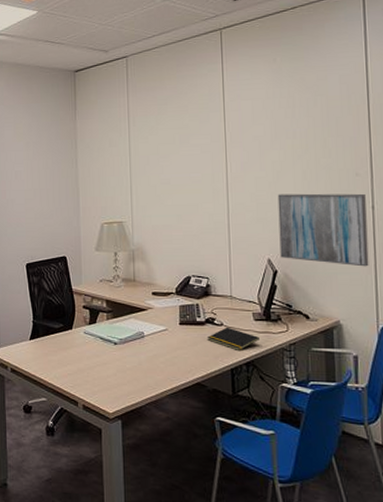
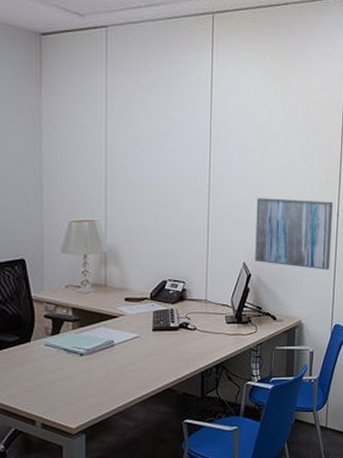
notepad: present [207,327,259,352] -> none [179,331,230,355]

